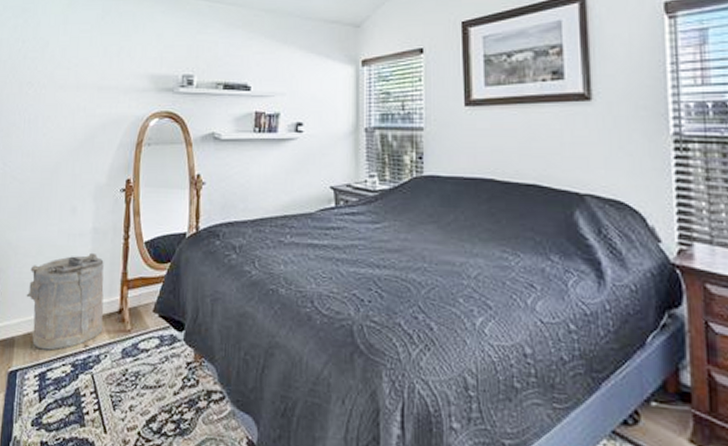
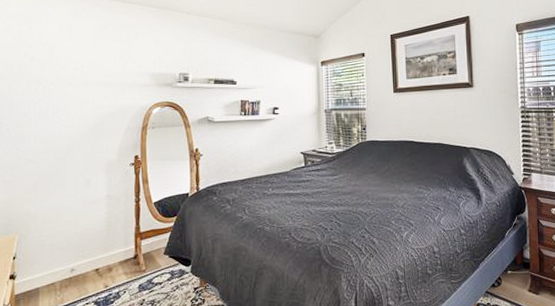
laundry hamper: present [26,252,104,351] -> none [48,214,120,295]

